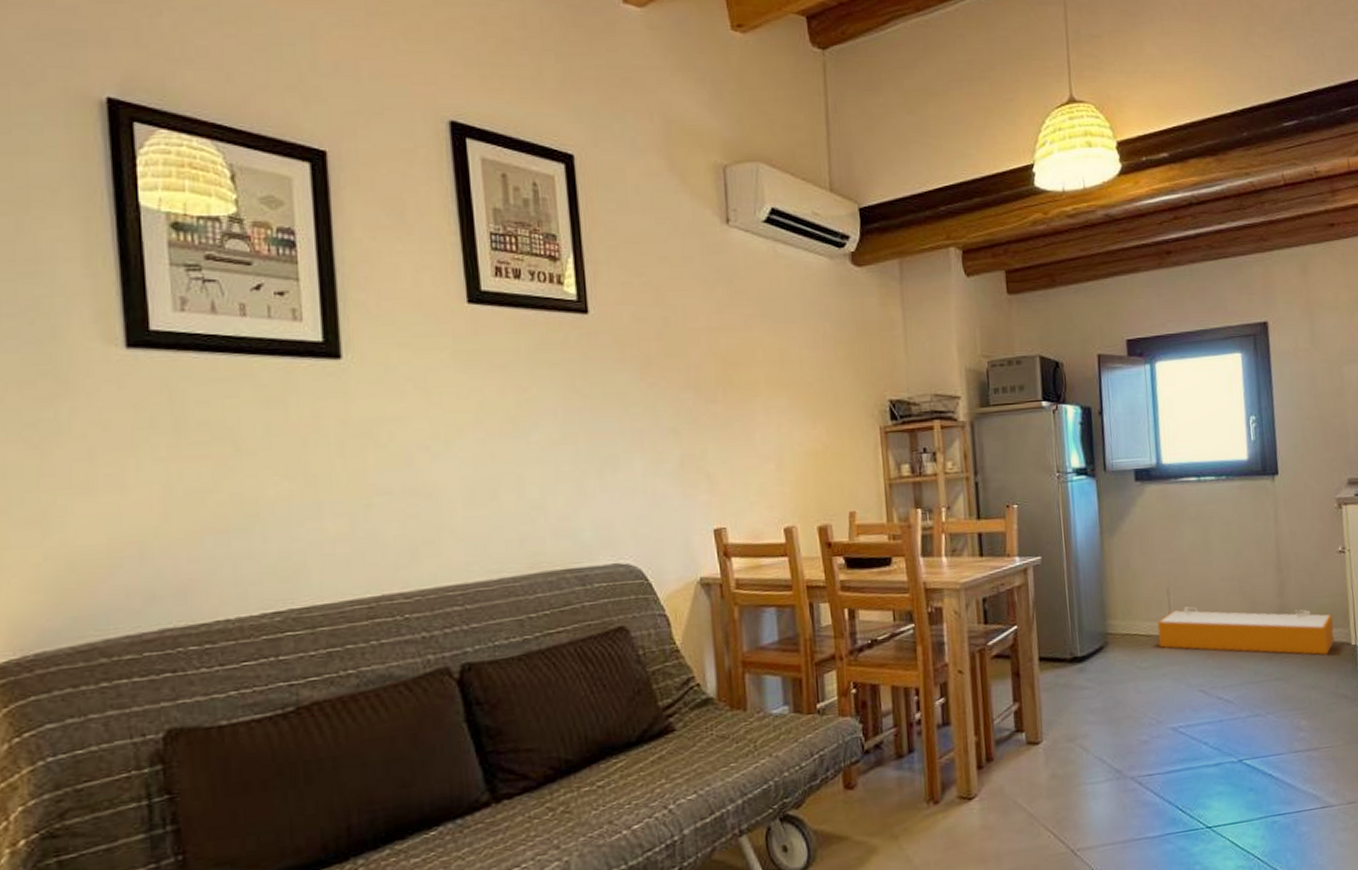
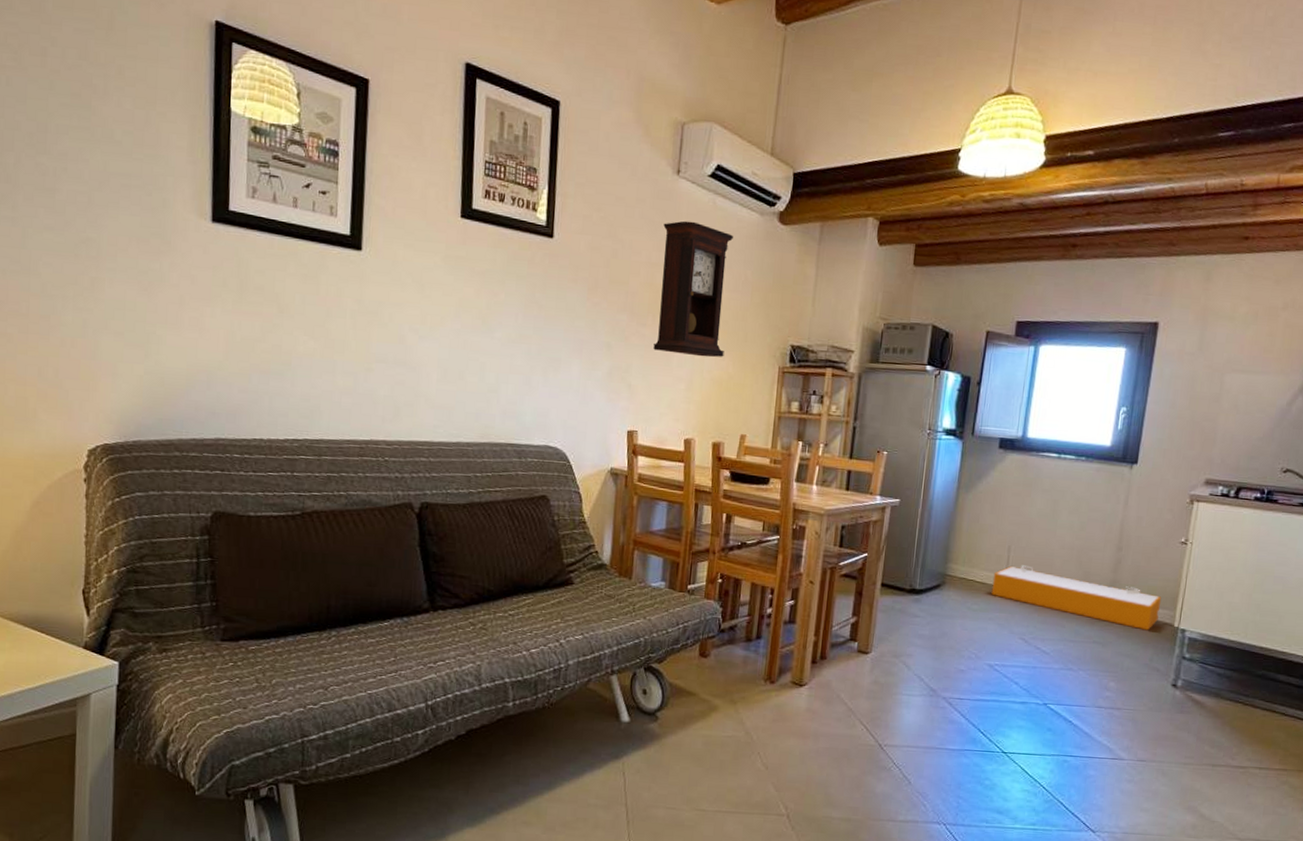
pendulum clock: none [719,274,815,429] -> present [653,220,733,358]

